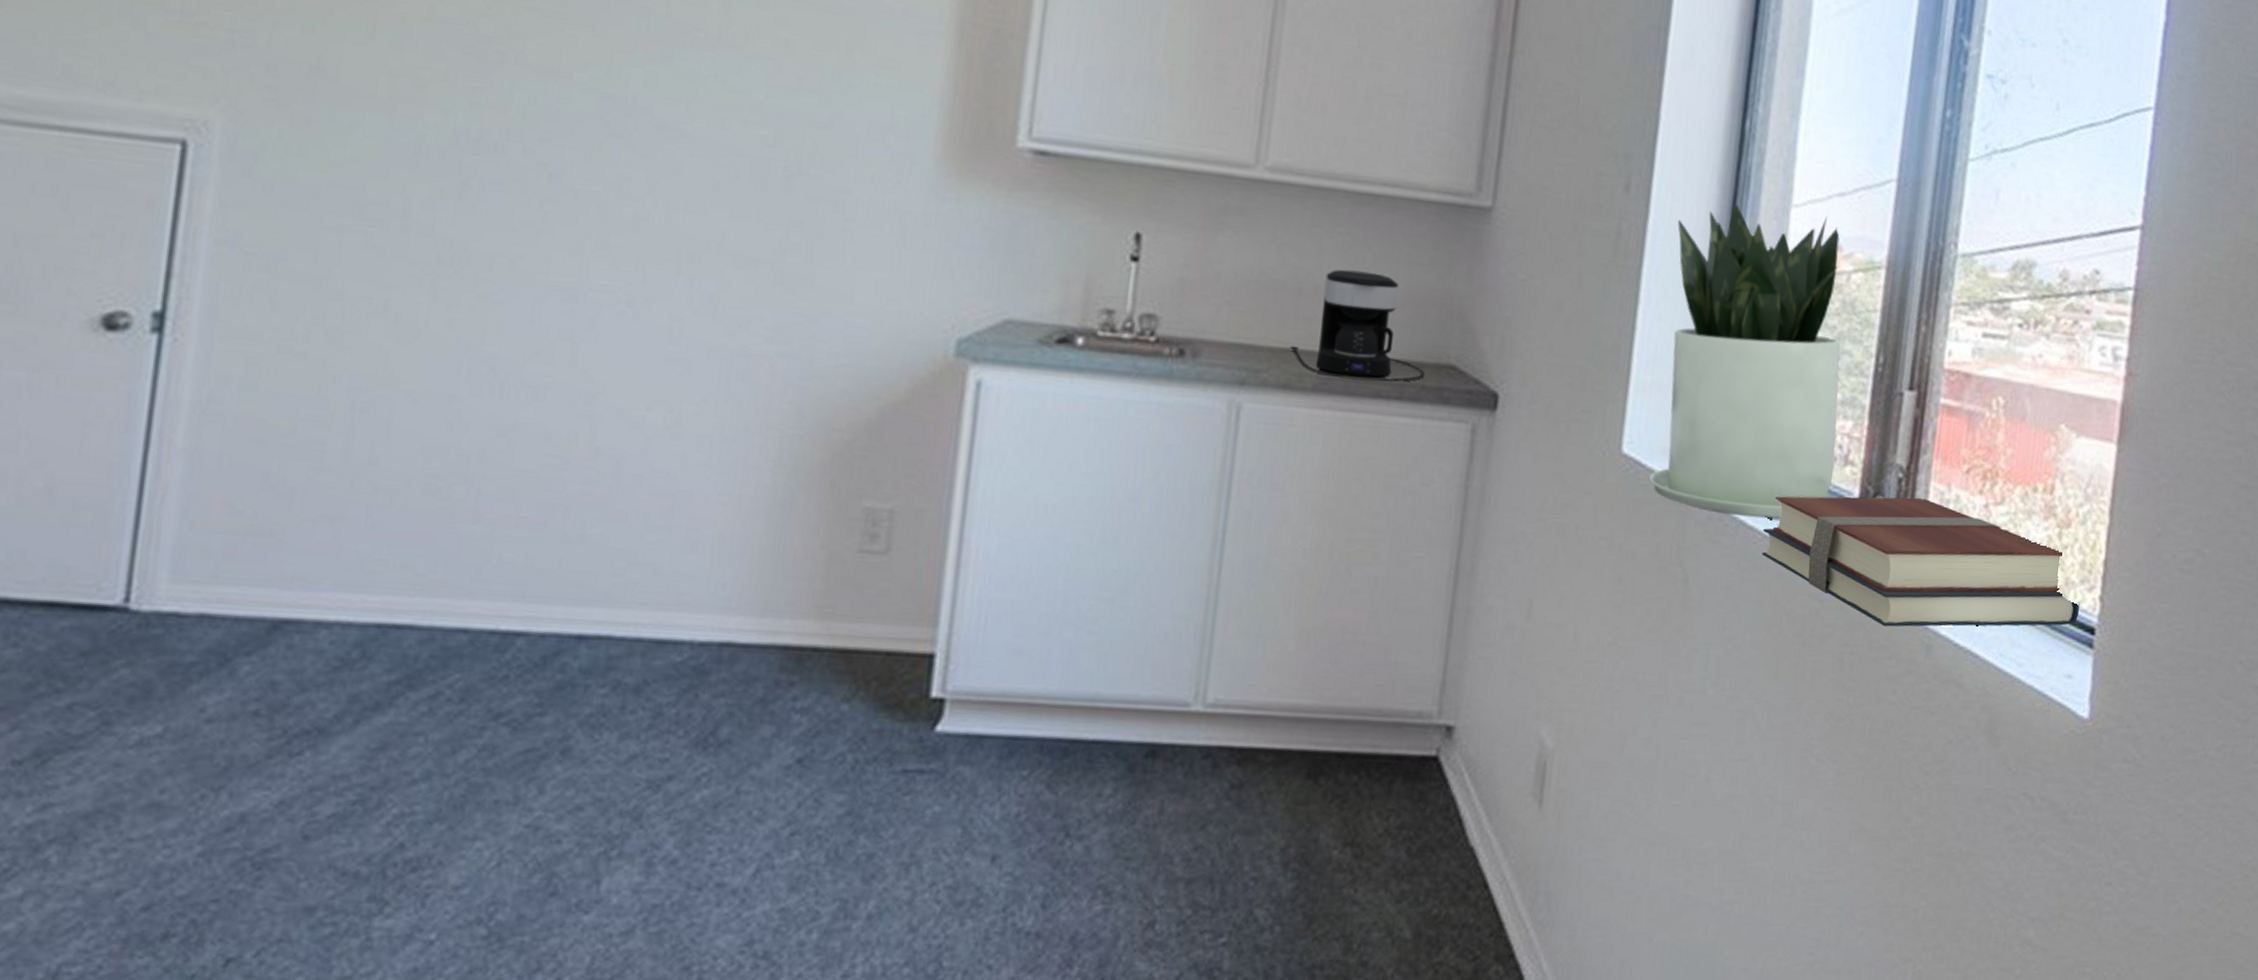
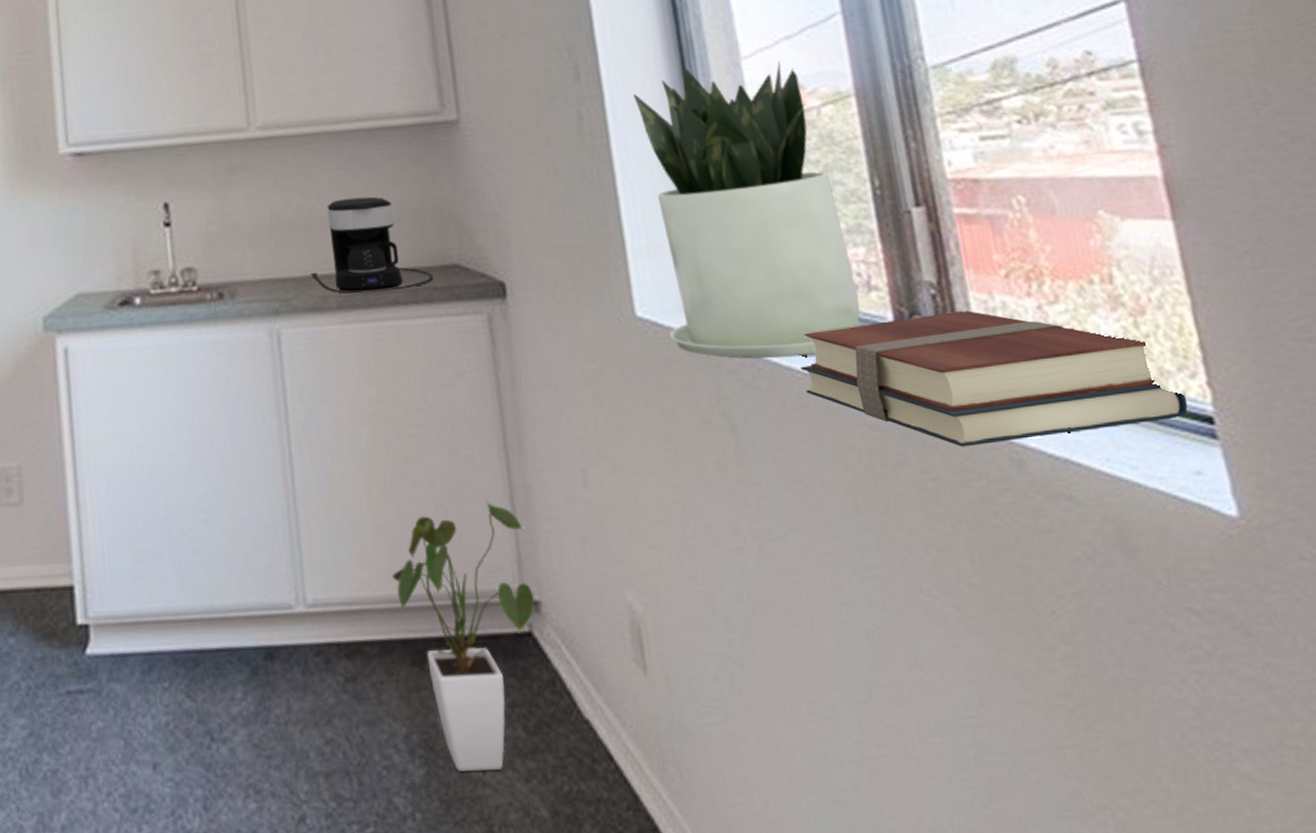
house plant: none [1305,619,1455,889] -> present [391,501,535,771]

